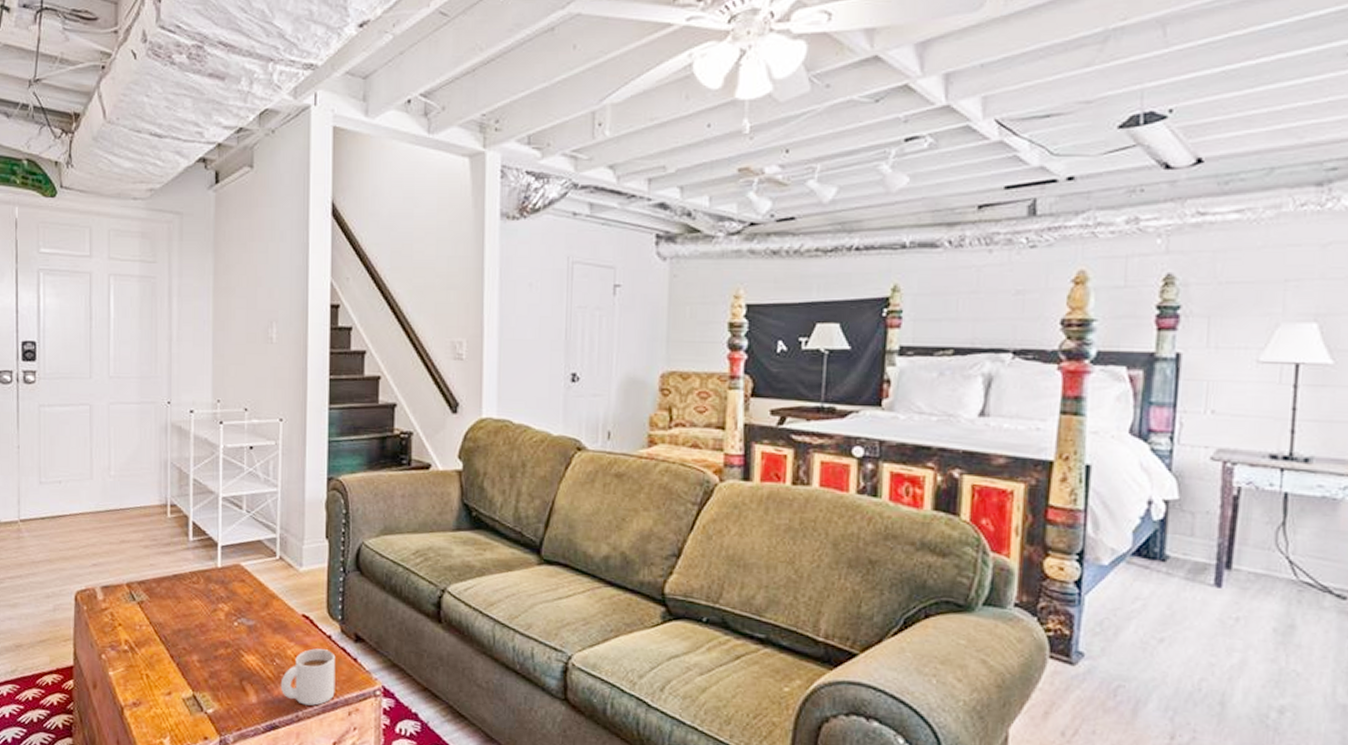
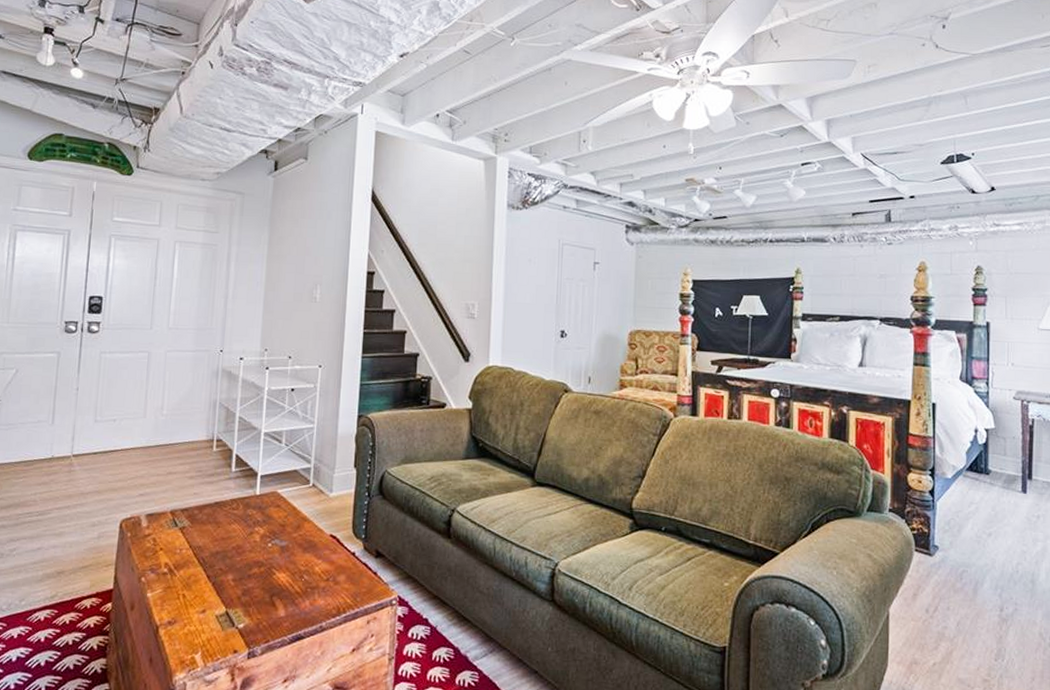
mug: present [280,648,336,706] -> none [307,565,358,616]

